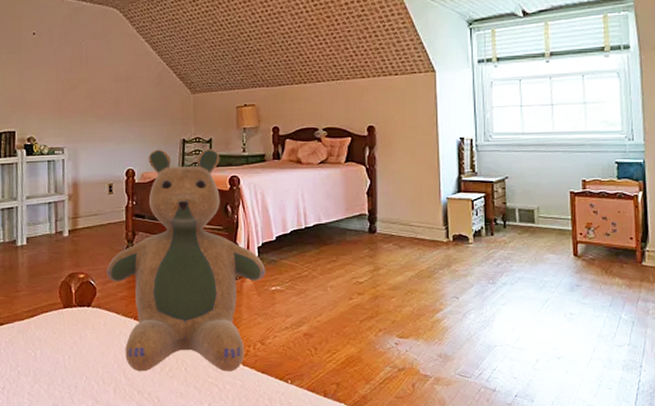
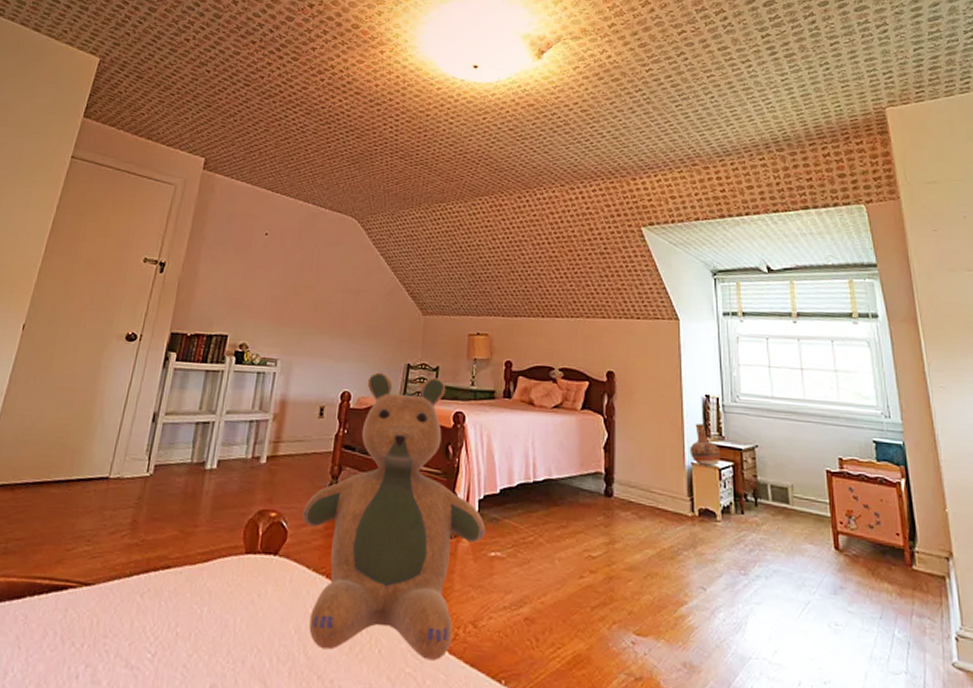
vase: none [446,163,474,200] -> present [691,423,721,467]

